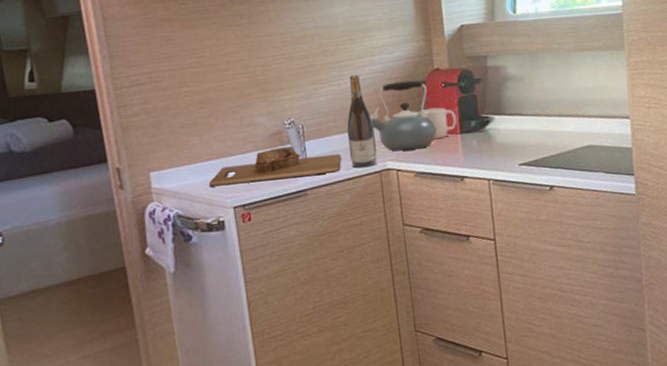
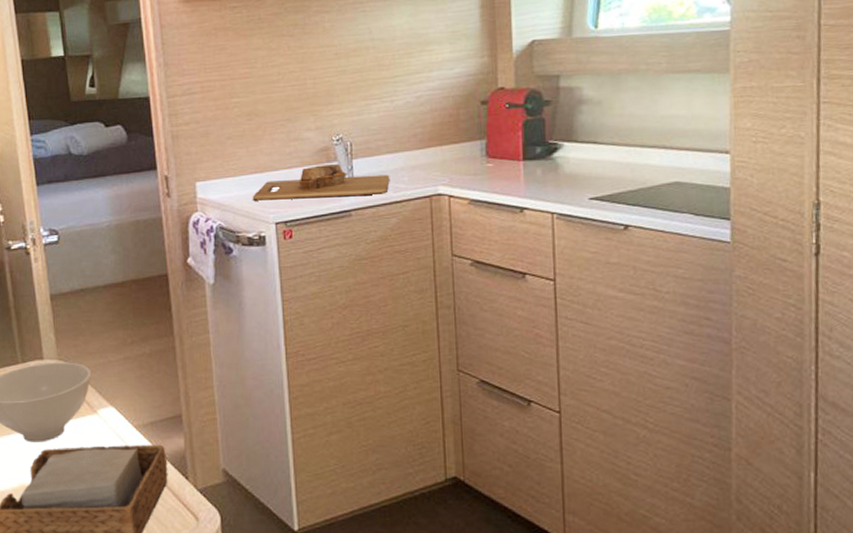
wine bottle: present [346,74,378,169] -> none [397,90,428,192]
kettle: present [370,80,437,151] -> none [423,99,496,176]
mug: present [418,107,457,140] -> none [476,130,521,165]

